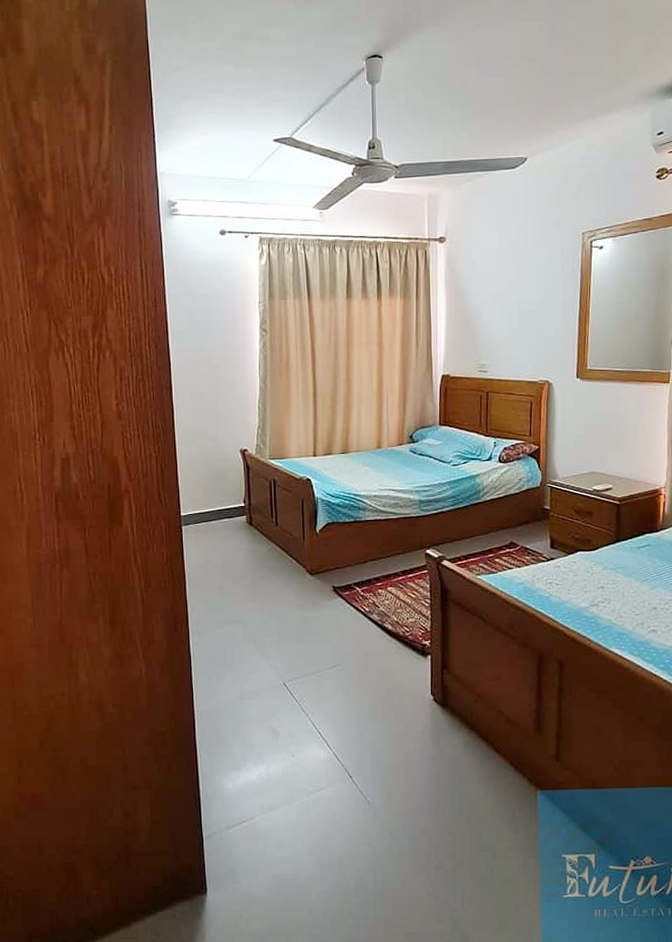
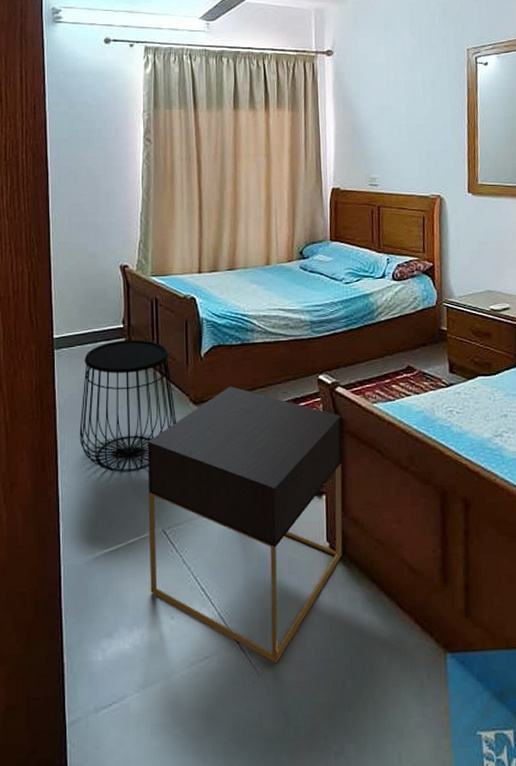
side table: none [207,517,294,633] -> present [79,339,176,472]
nightstand: none [268,559,447,795] -> present [147,386,343,664]

